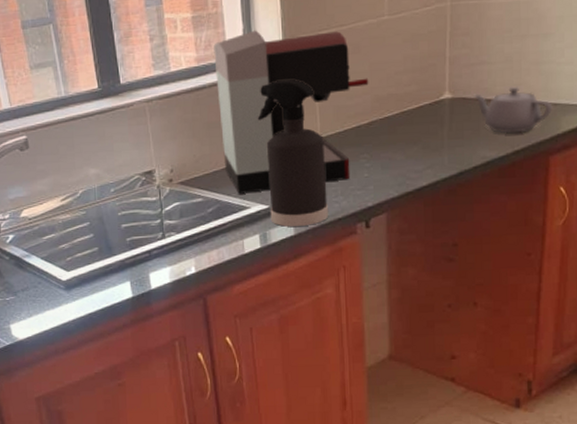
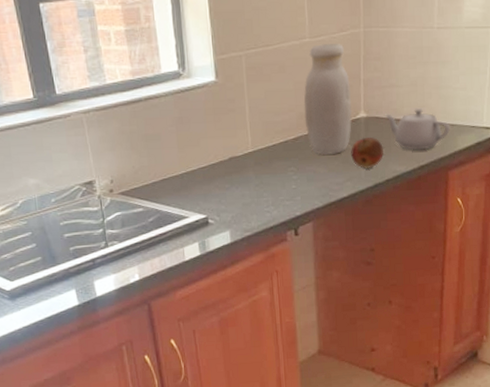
coffee maker: present [213,30,369,194] -> none [148,46,294,204]
spray bottle: present [257,79,329,227] -> none [192,95,262,235]
jar: none [380,20,435,140] -> present [303,44,352,155]
fruit: none [433,119,472,156] -> present [351,136,384,170]

